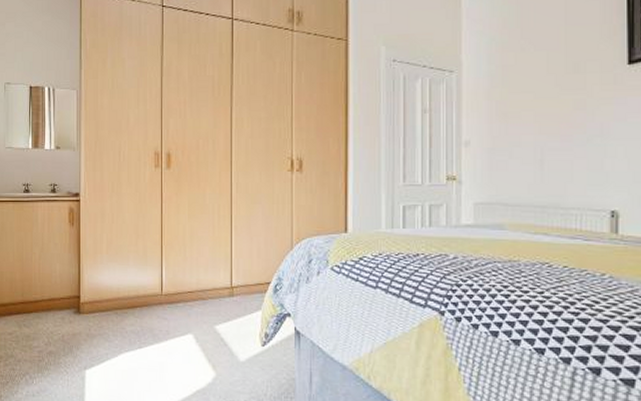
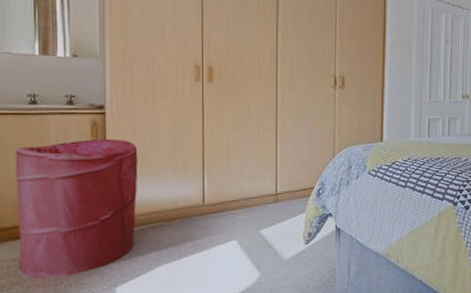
laundry hamper: none [12,224,106,354] -> present [14,138,138,278]

